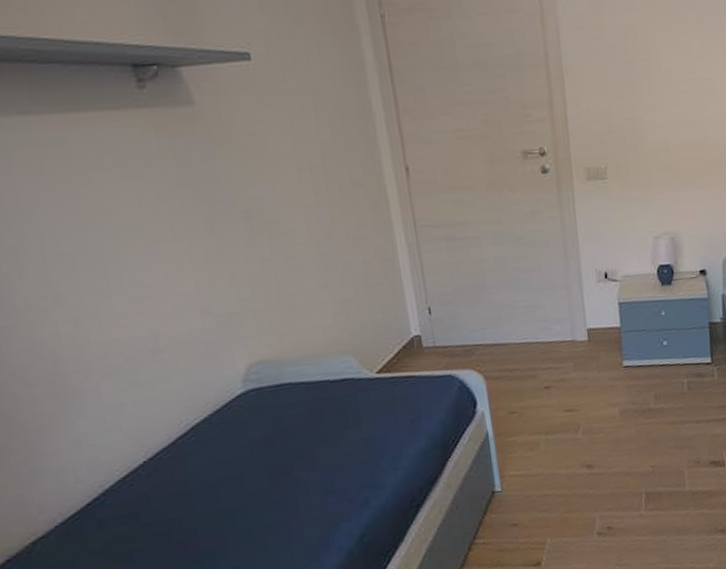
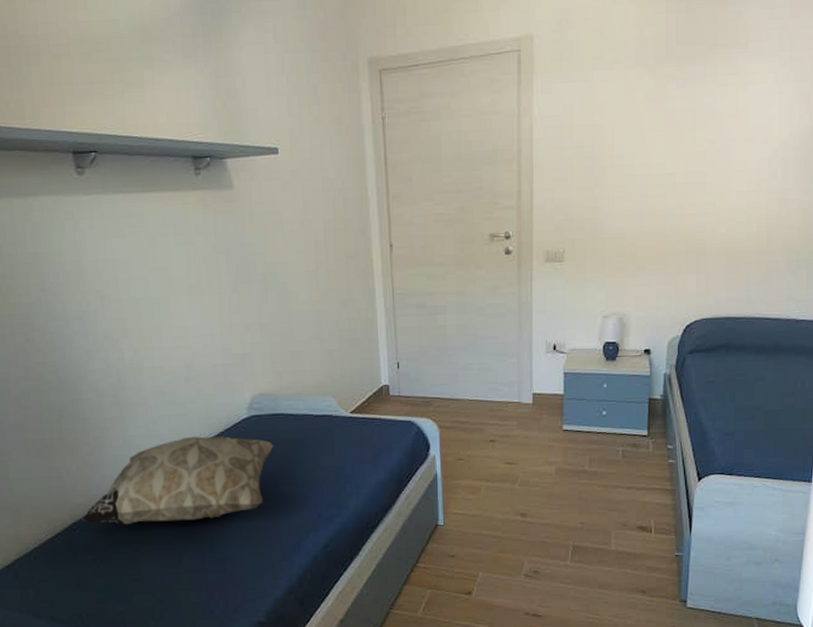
decorative pillow: none [19,418,282,557] -> present [82,436,274,524]

